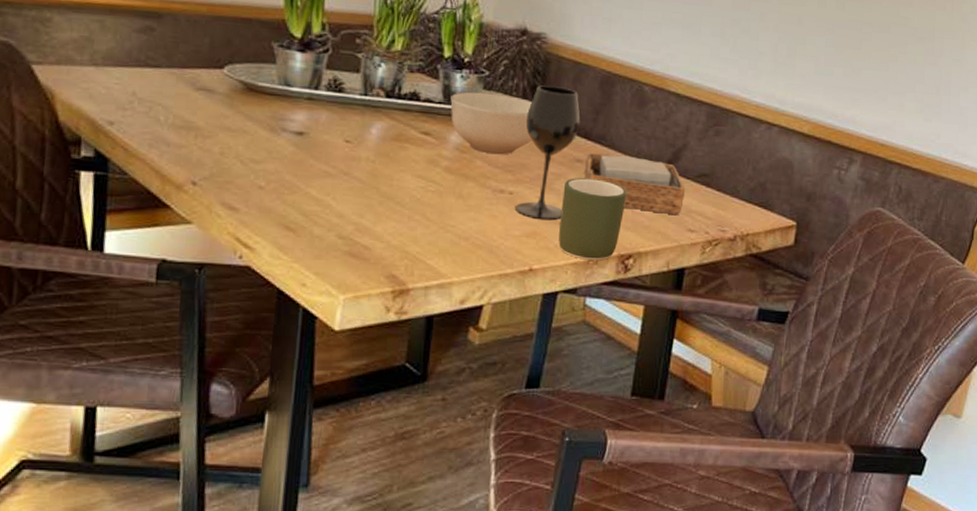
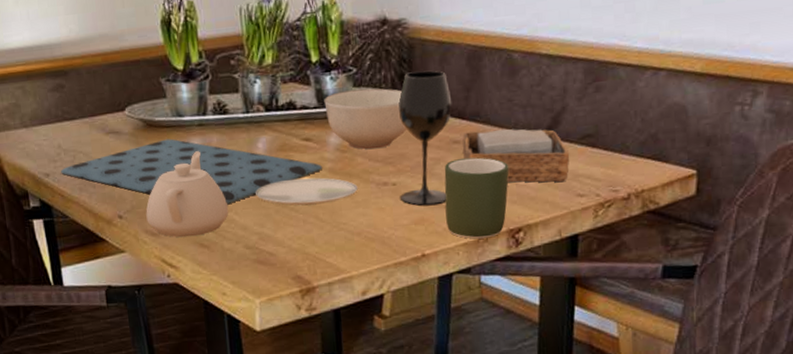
placemat: none [129,107,438,188] -> present [61,138,322,205]
teapot: none [226,125,327,217] -> present [146,151,229,238]
plate: none [360,171,473,203] -> present [255,177,358,206]

